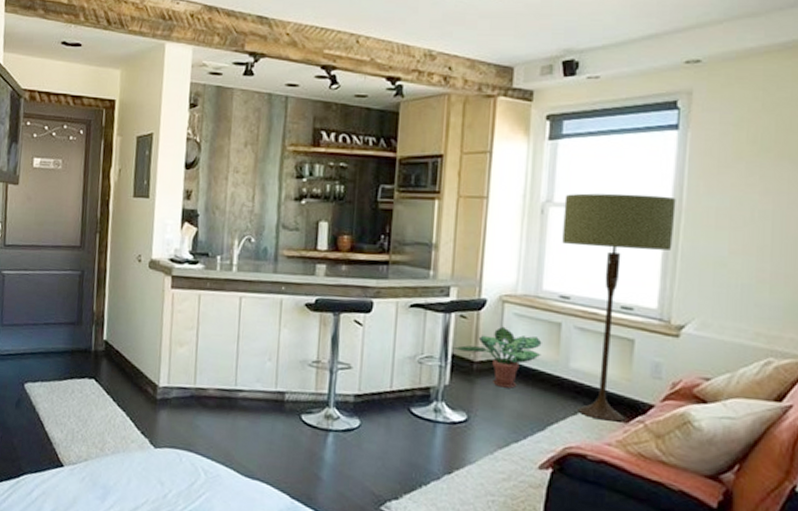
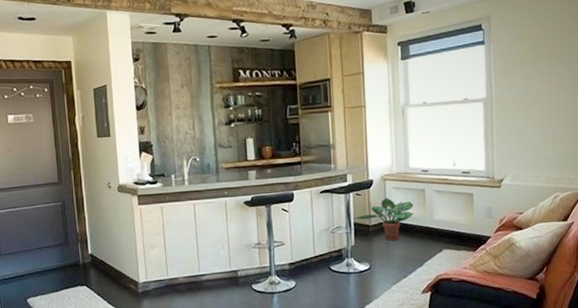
floor lamp: present [562,193,676,422] -> none [417,91,490,252]

